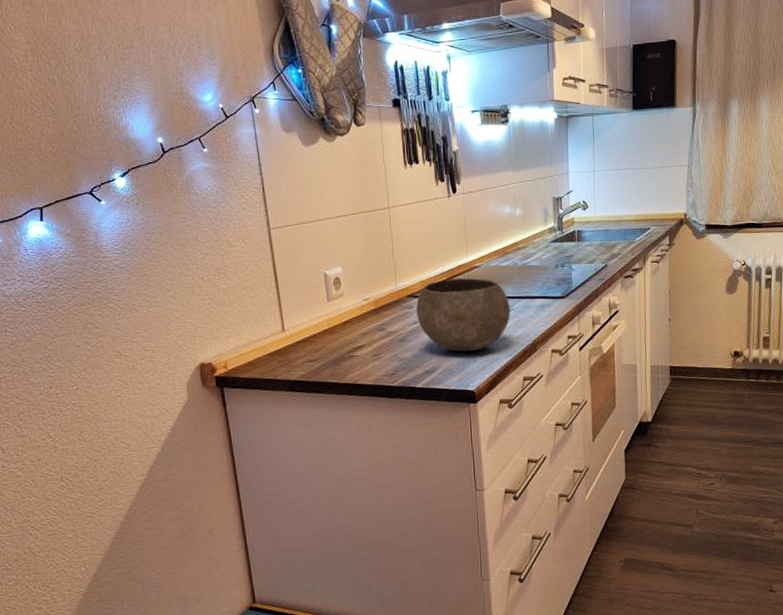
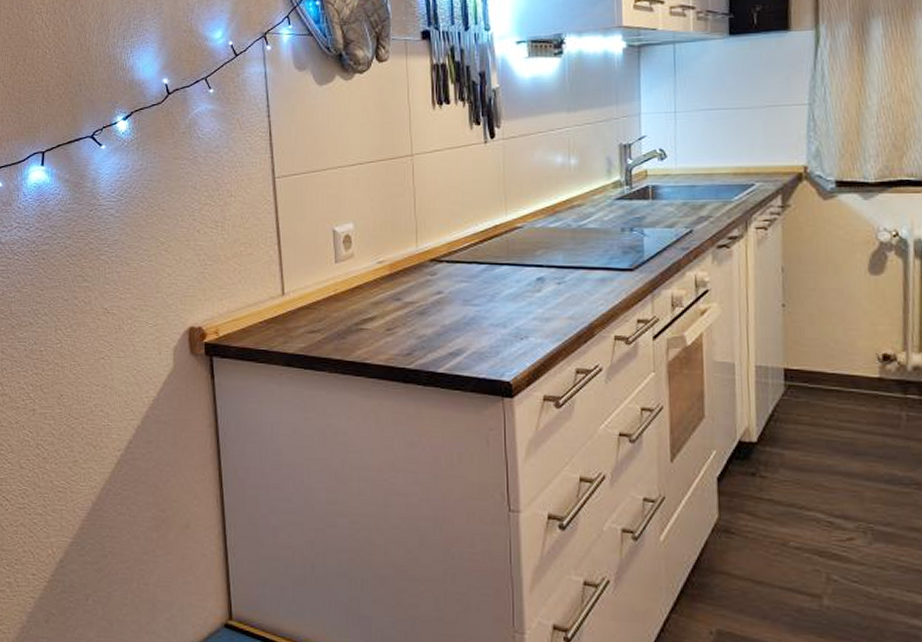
bowl: present [416,277,510,352] -> none [441,240,560,332]

